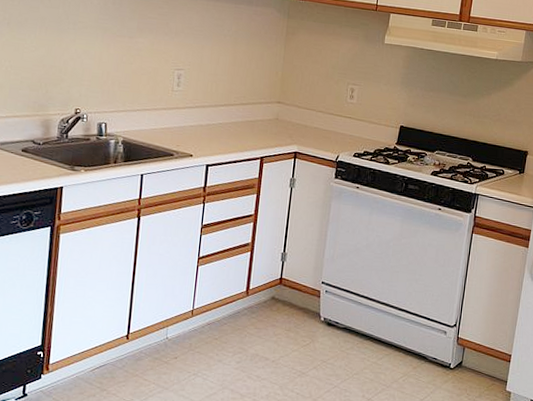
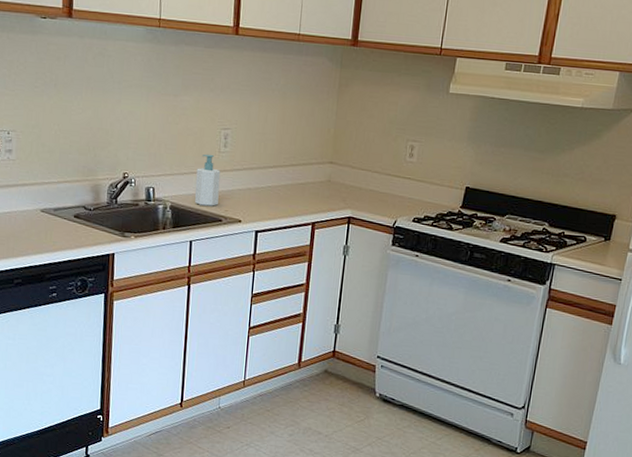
soap bottle: none [147,92,173,142] -> present [194,154,221,206]

